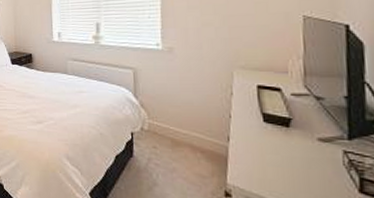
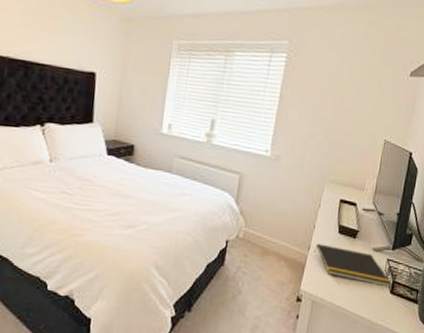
notepad: none [235,134,359,185] -> present [313,244,392,287]

